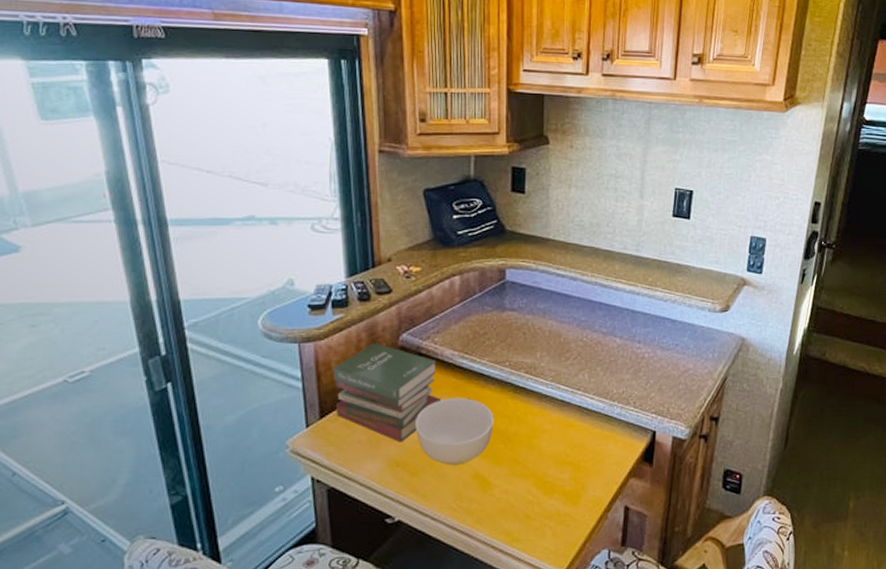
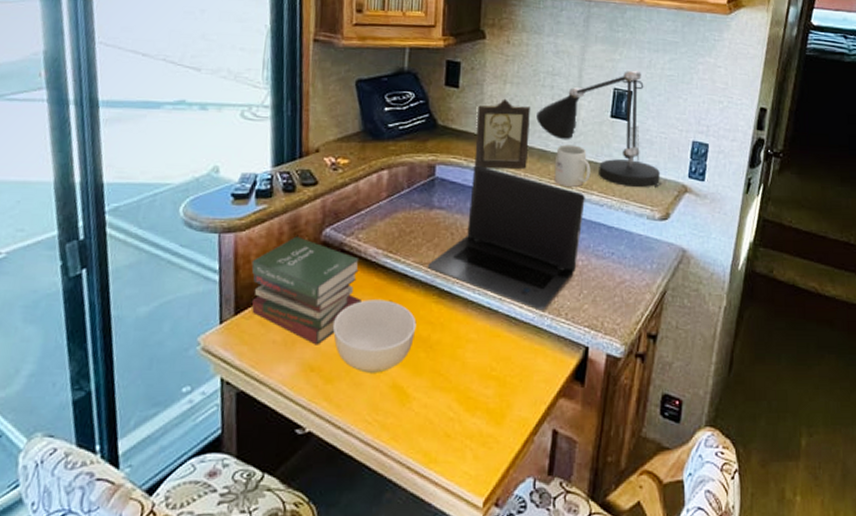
laptop computer: none [503,268,650,401] -> present [428,165,585,311]
photo frame: none [543,202,596,271] -> present [474,98,531,169]
desk lamp: none [601,170,723,283] -> present [536,70,662,188]
mug: none [620,244,655,284] -> present [554,144,591,187]

